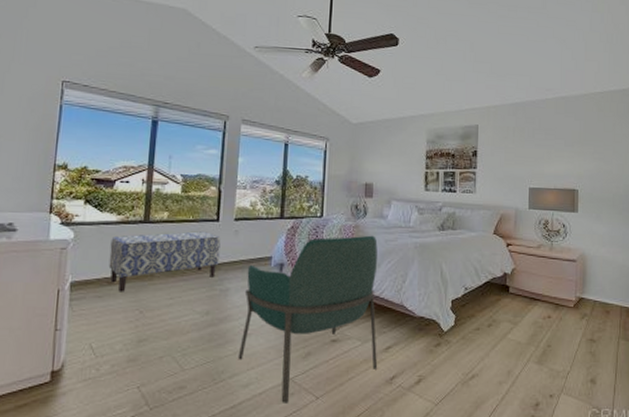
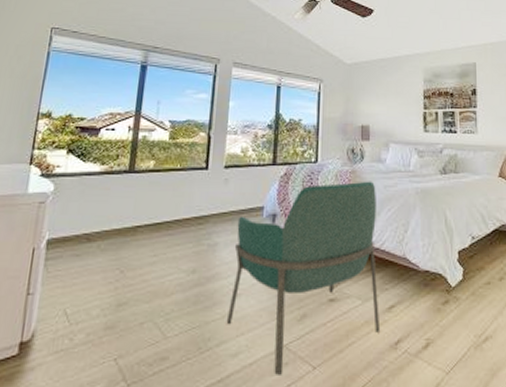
bench: present [108,231,221,292] -> none [89,181,210,250]

